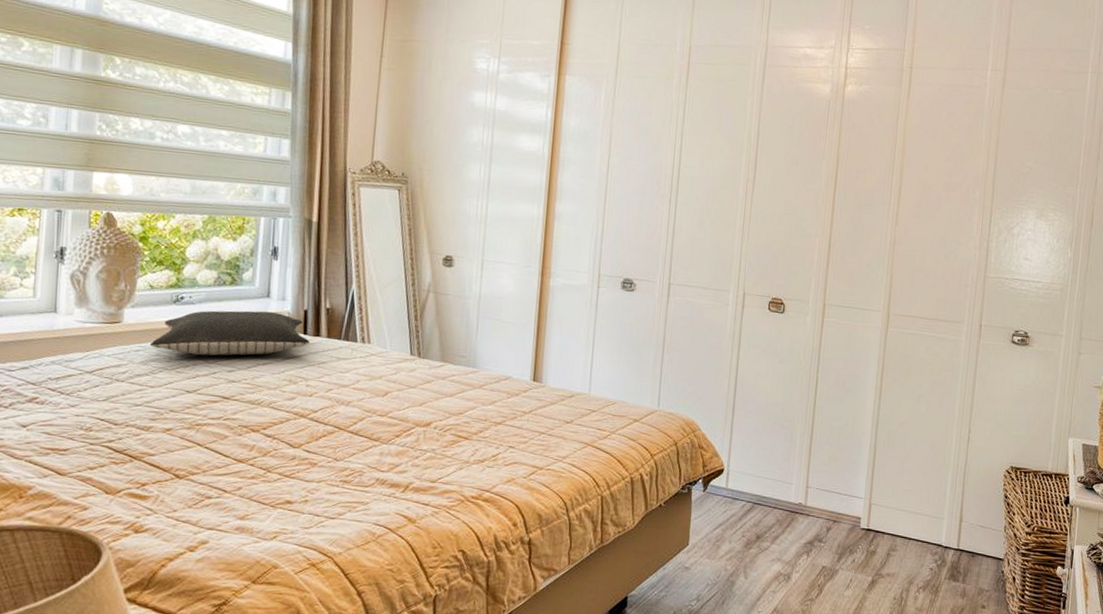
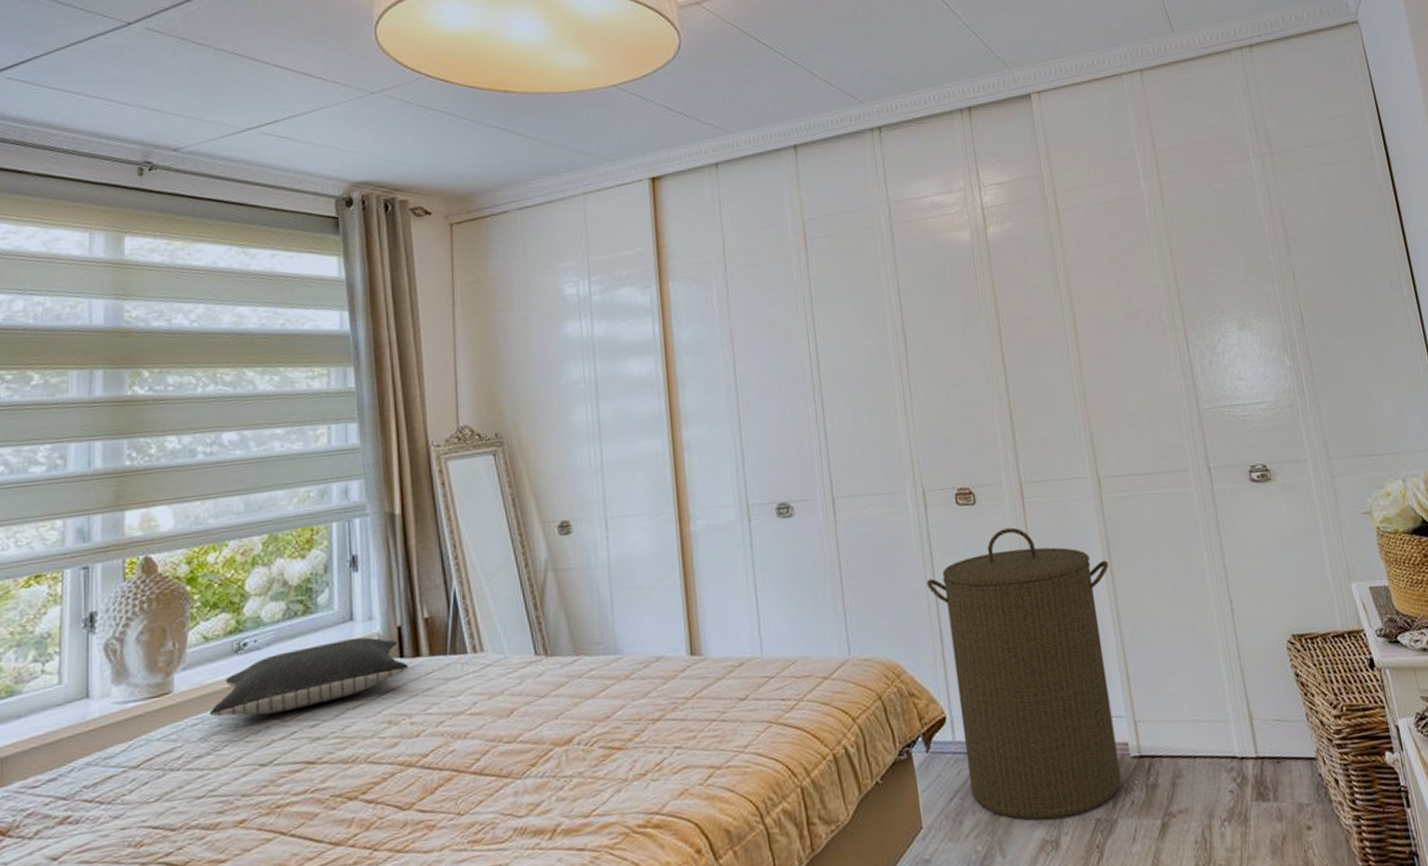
laundry hamper: none [731,337,879,561] -> present [926,527,1122,821]

